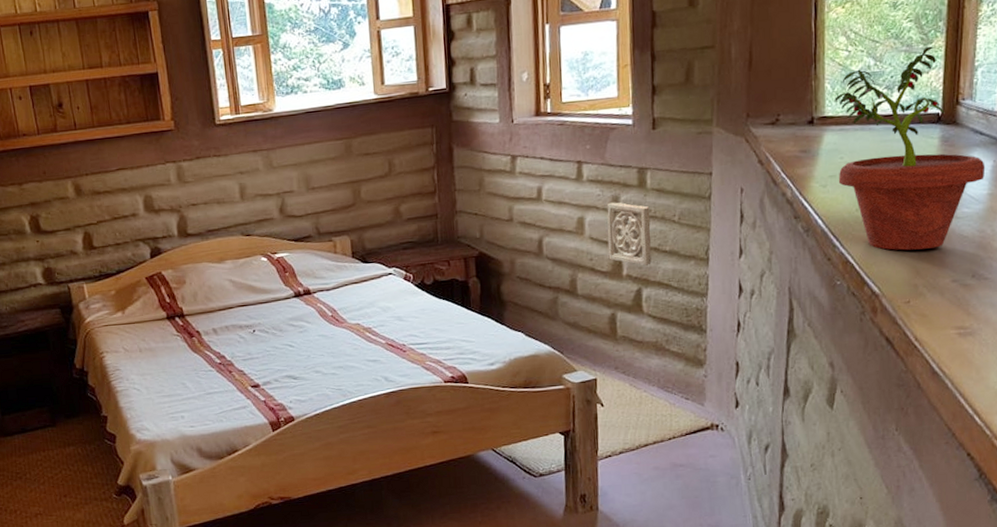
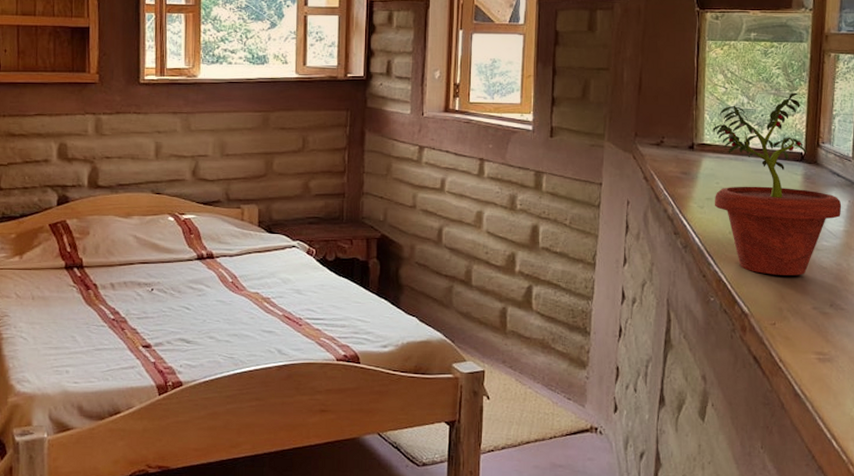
wall ornament: present [607,202,652,267] -> none [503,200,544,265]

